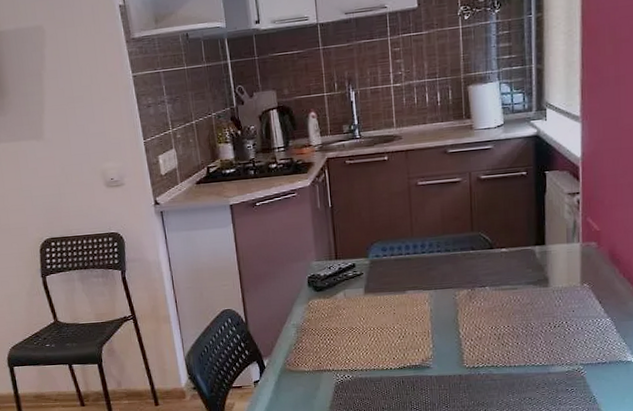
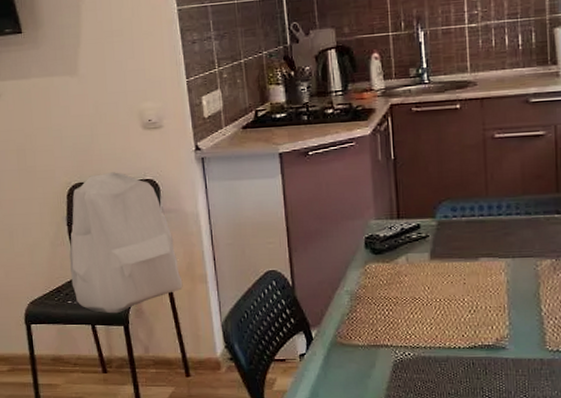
backpack: none [45,227,149,354] -> present [69,172,183,314]

